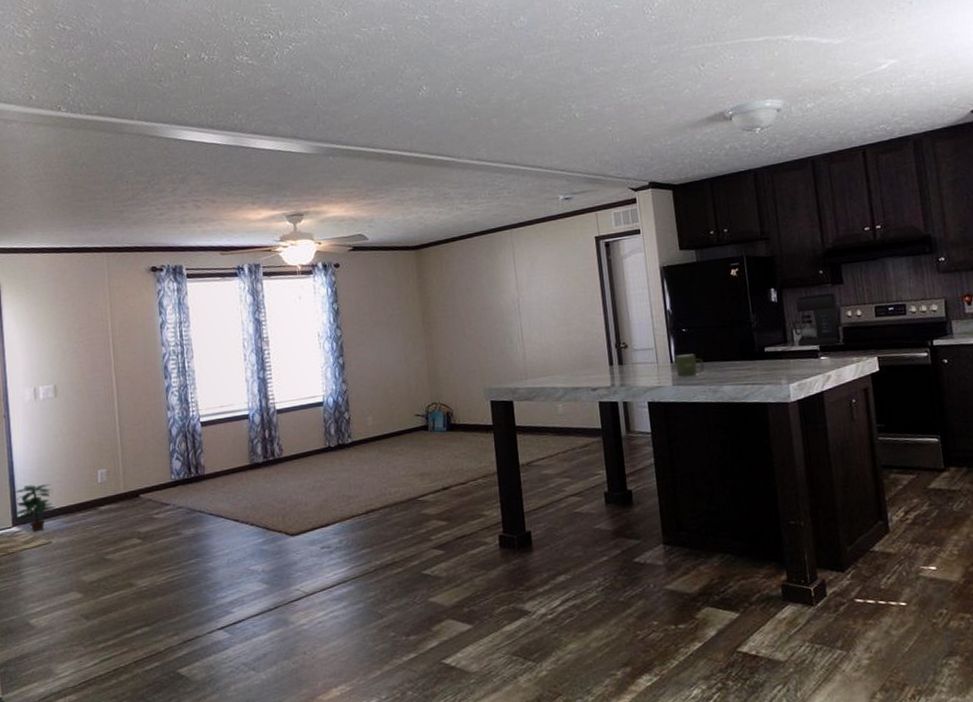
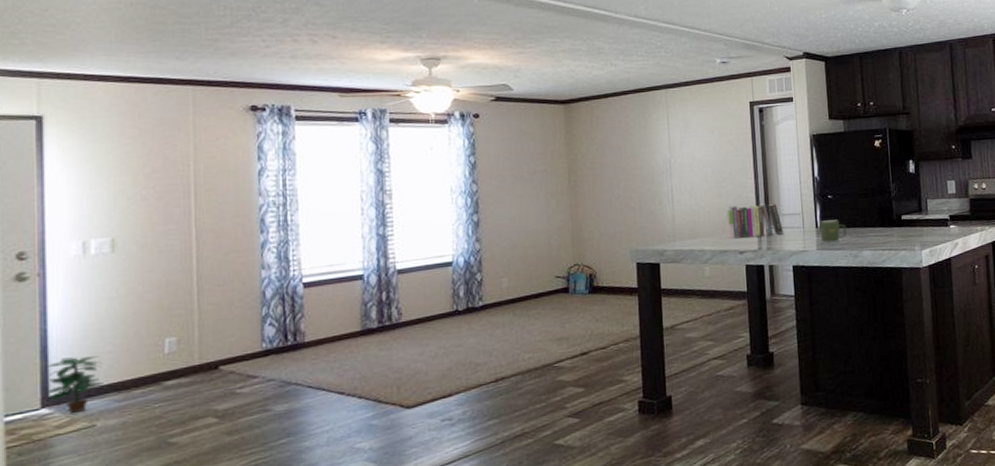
books: none [575,338,637,376] -> present [725,203,784,239]
coffee maker: present [793,293,842,347] -> none [927,167,968,216]

